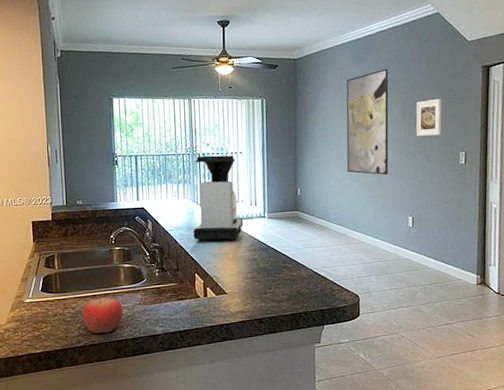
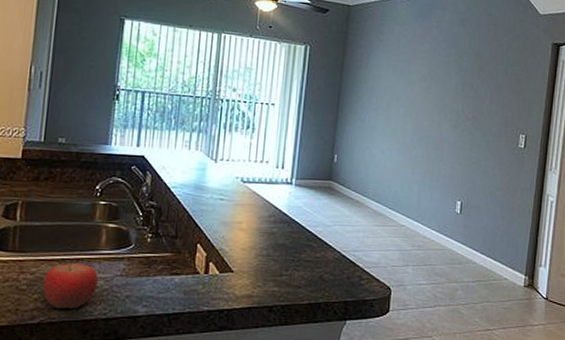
coffee maker: present [193,155,244,242] -> none [201,102,266,209]
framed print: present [346,68,389,175] -> none [393,31,452,150]
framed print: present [416,98,442,136] -> none [475,72,506,113]

